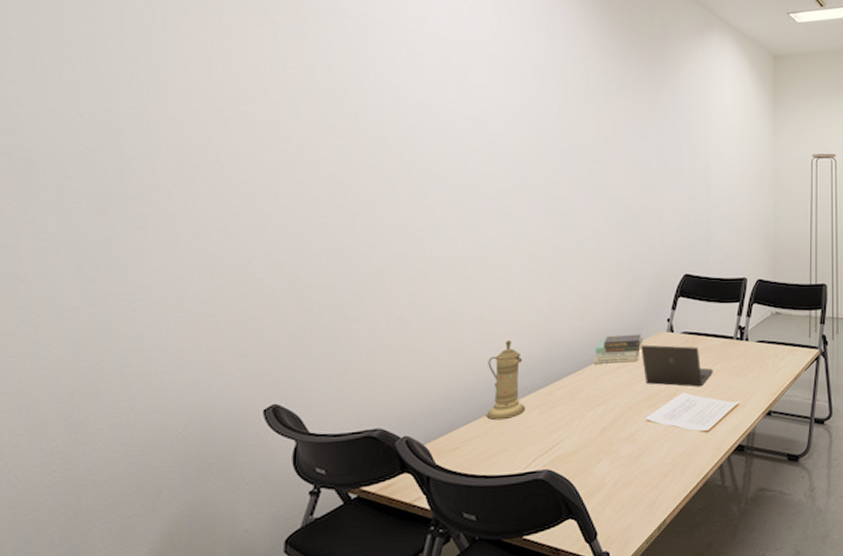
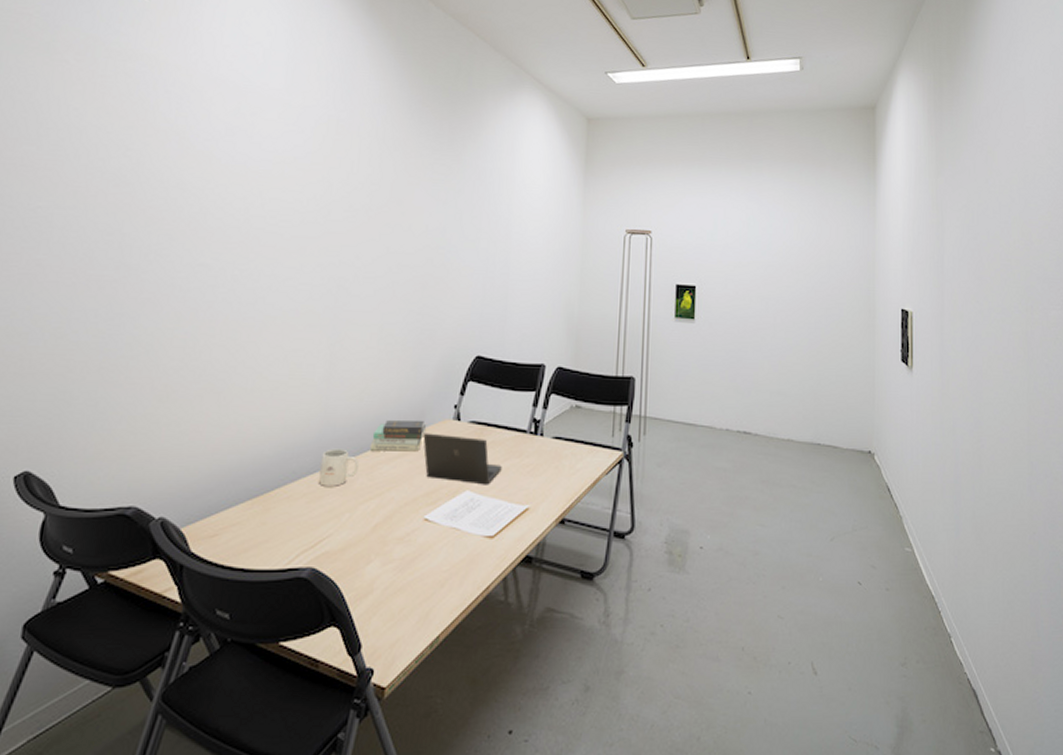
coffee pot: present [486,340,525,421] -> none [249,418,294,507]
mug: none [549,364,584,400] -> present [319,448,359,488]

